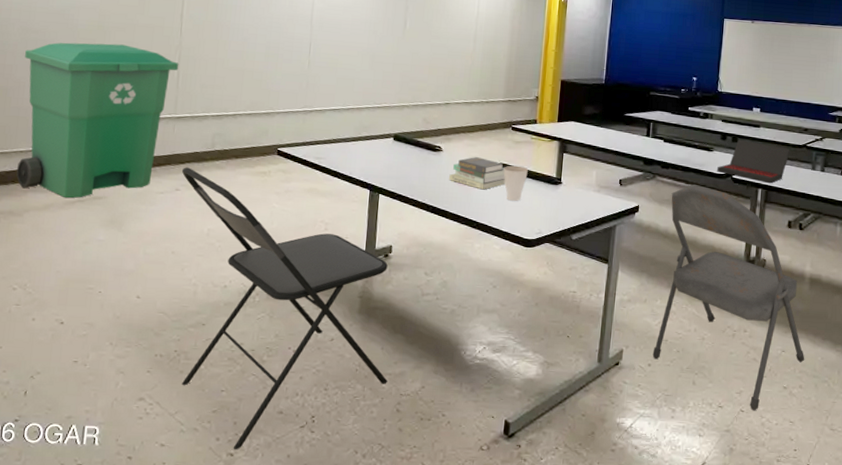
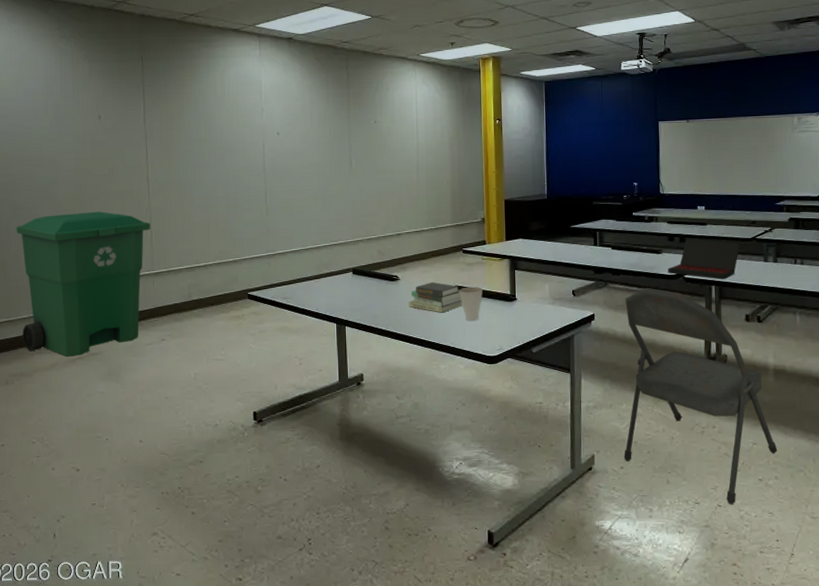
folding chair: present [182,167,388,449] -> none [165,318,374,574]

